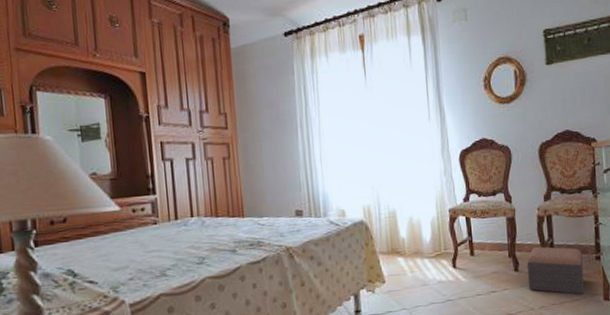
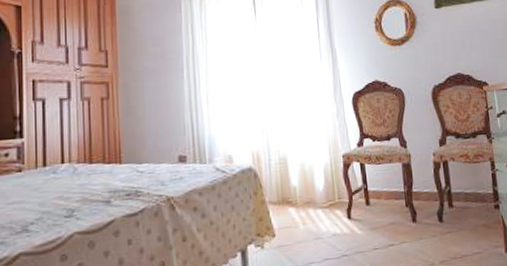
footstool: present [526,246,585,295] -> none [424,194,485,248]

